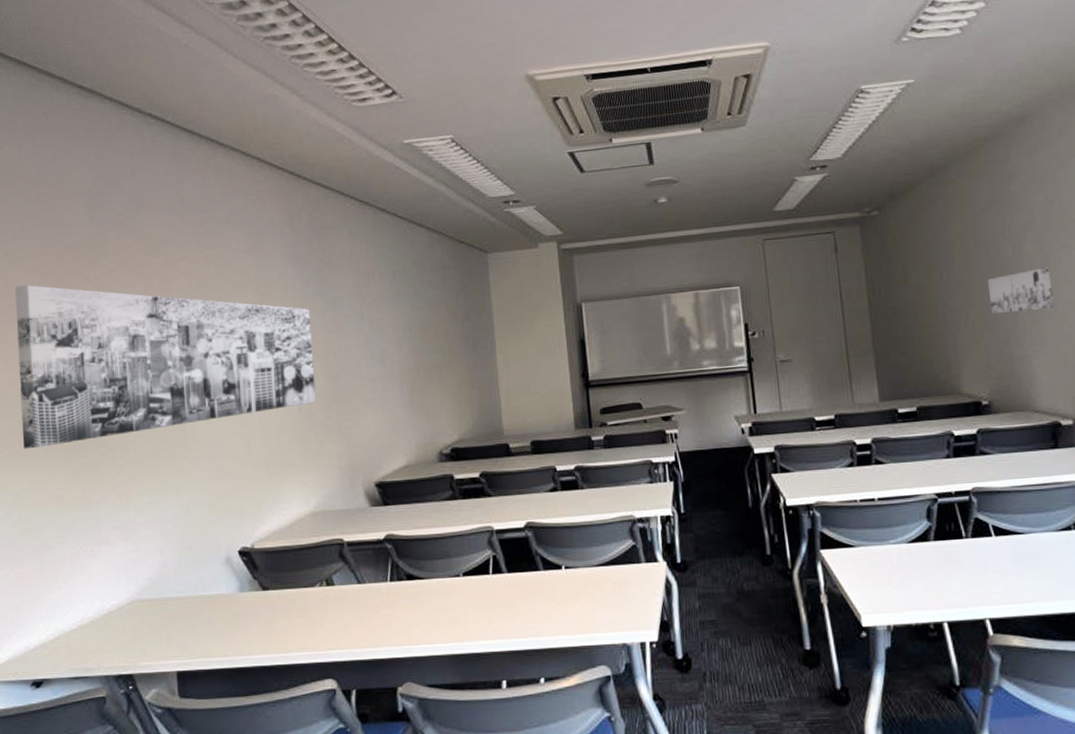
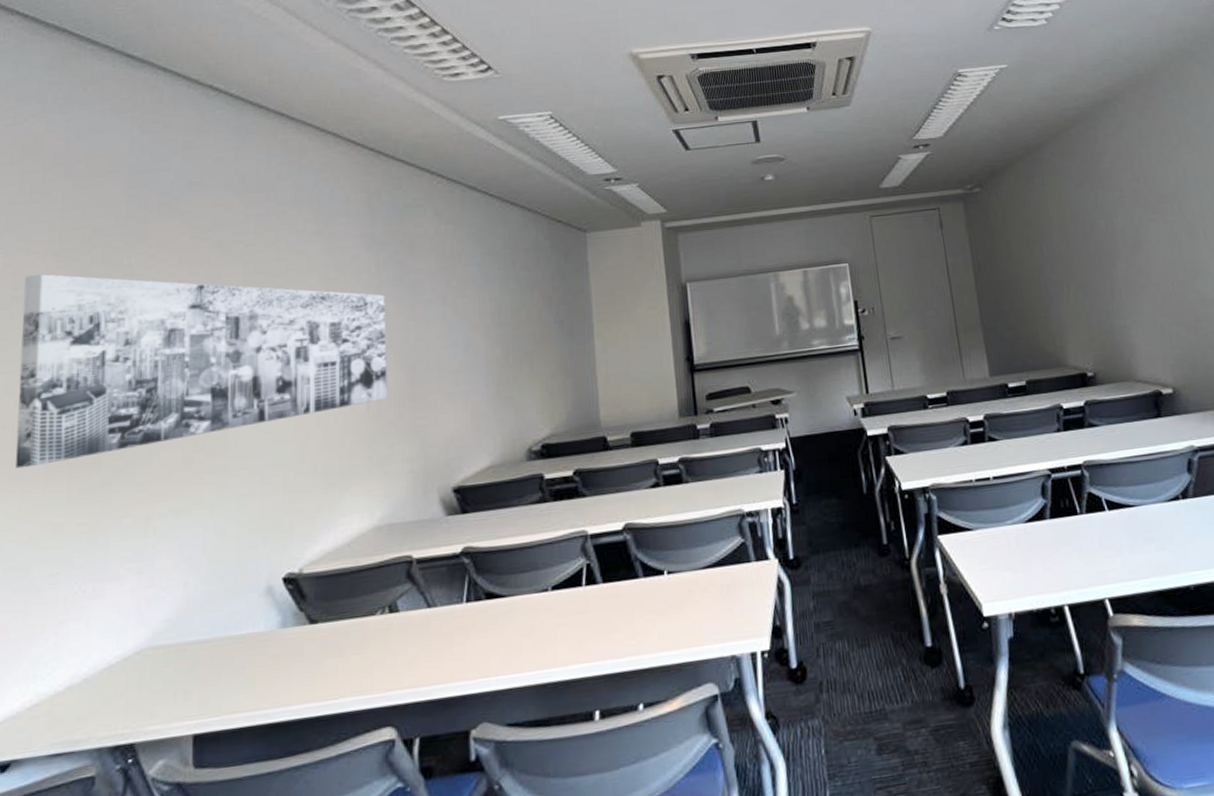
wall art: present [987,267,1054,314] -> none [1084,241,1148,286]

